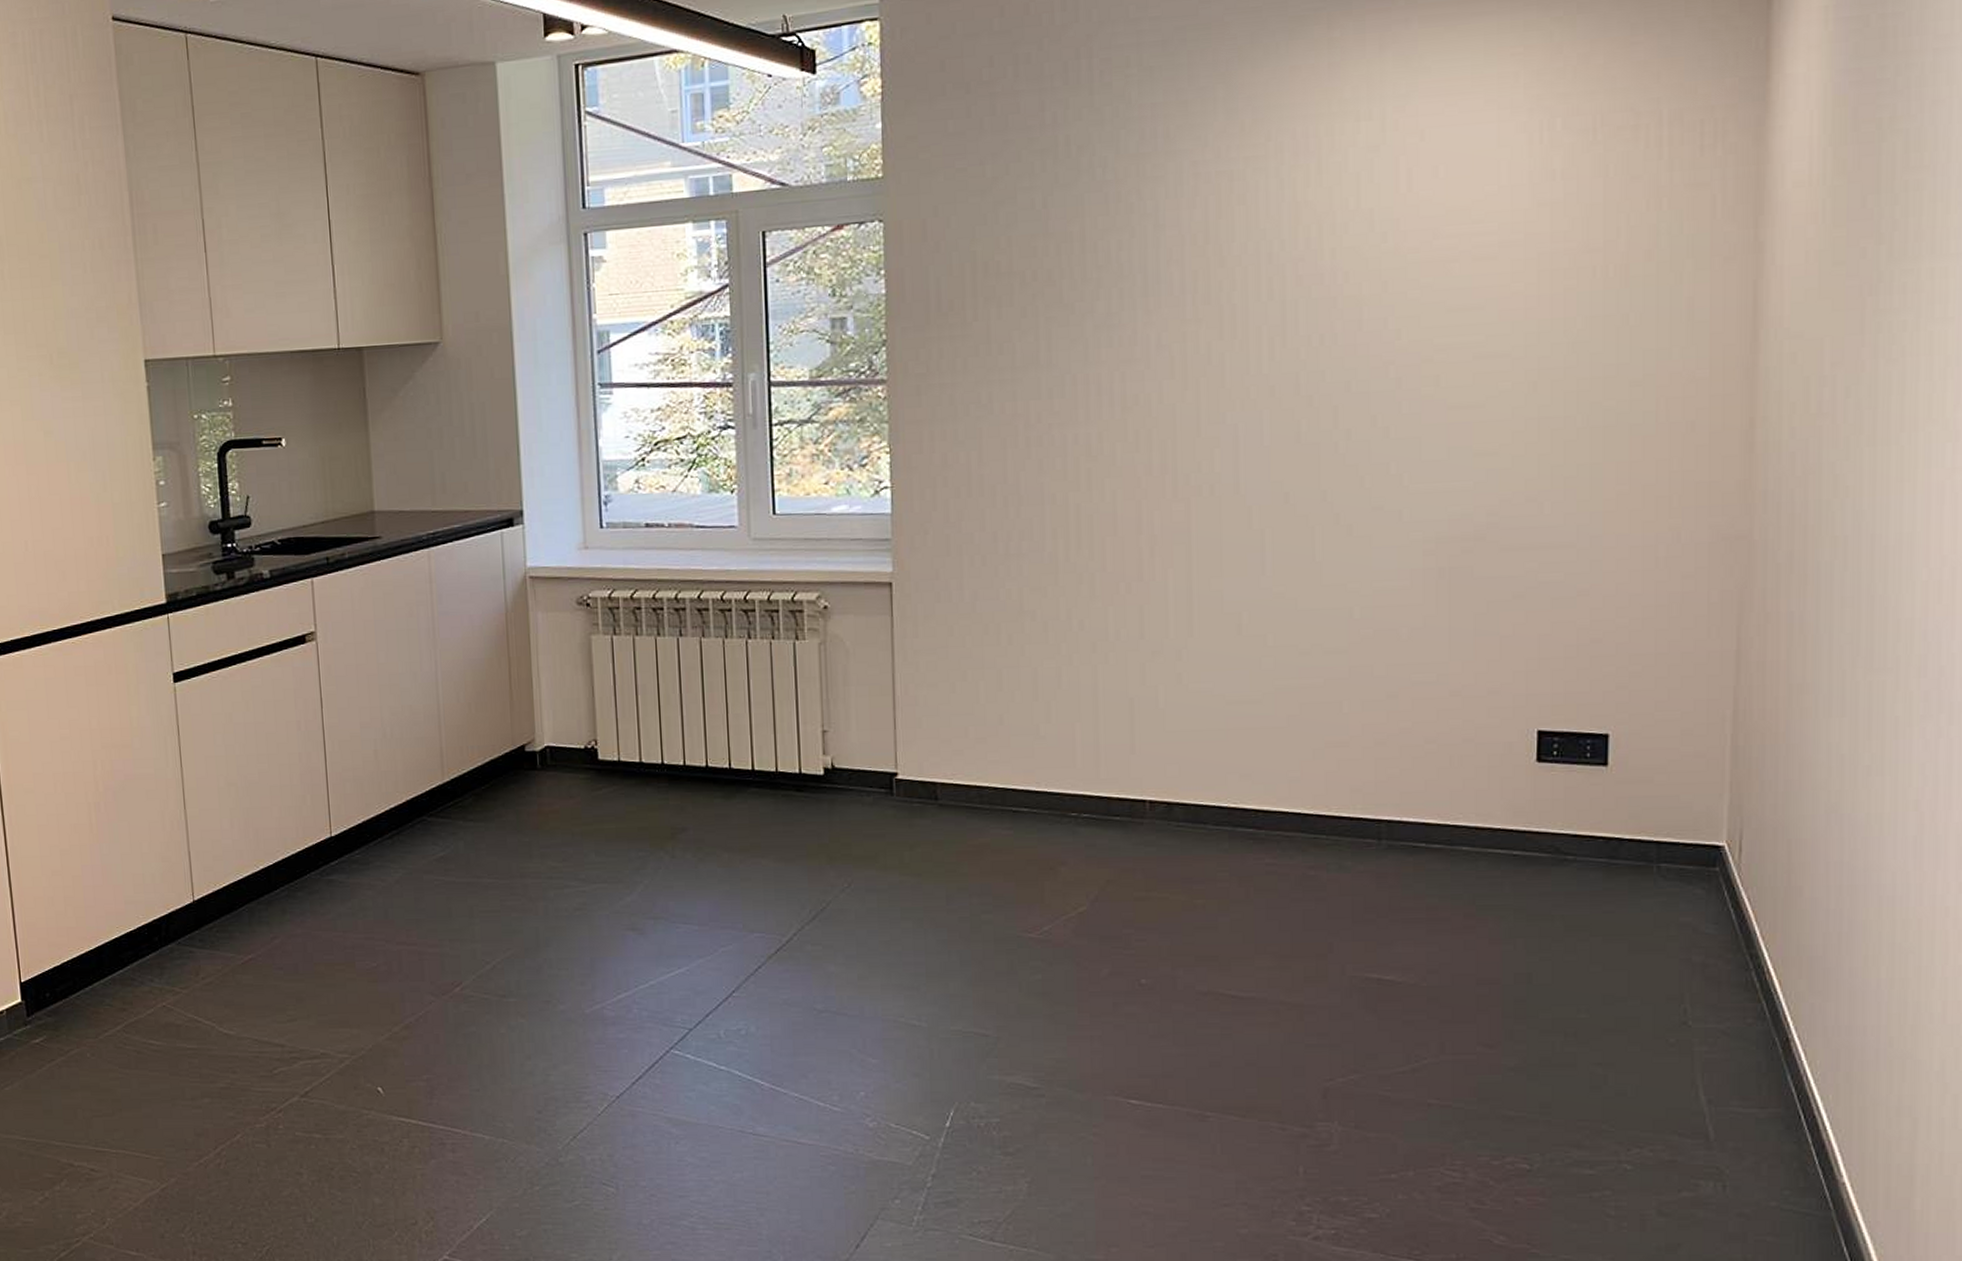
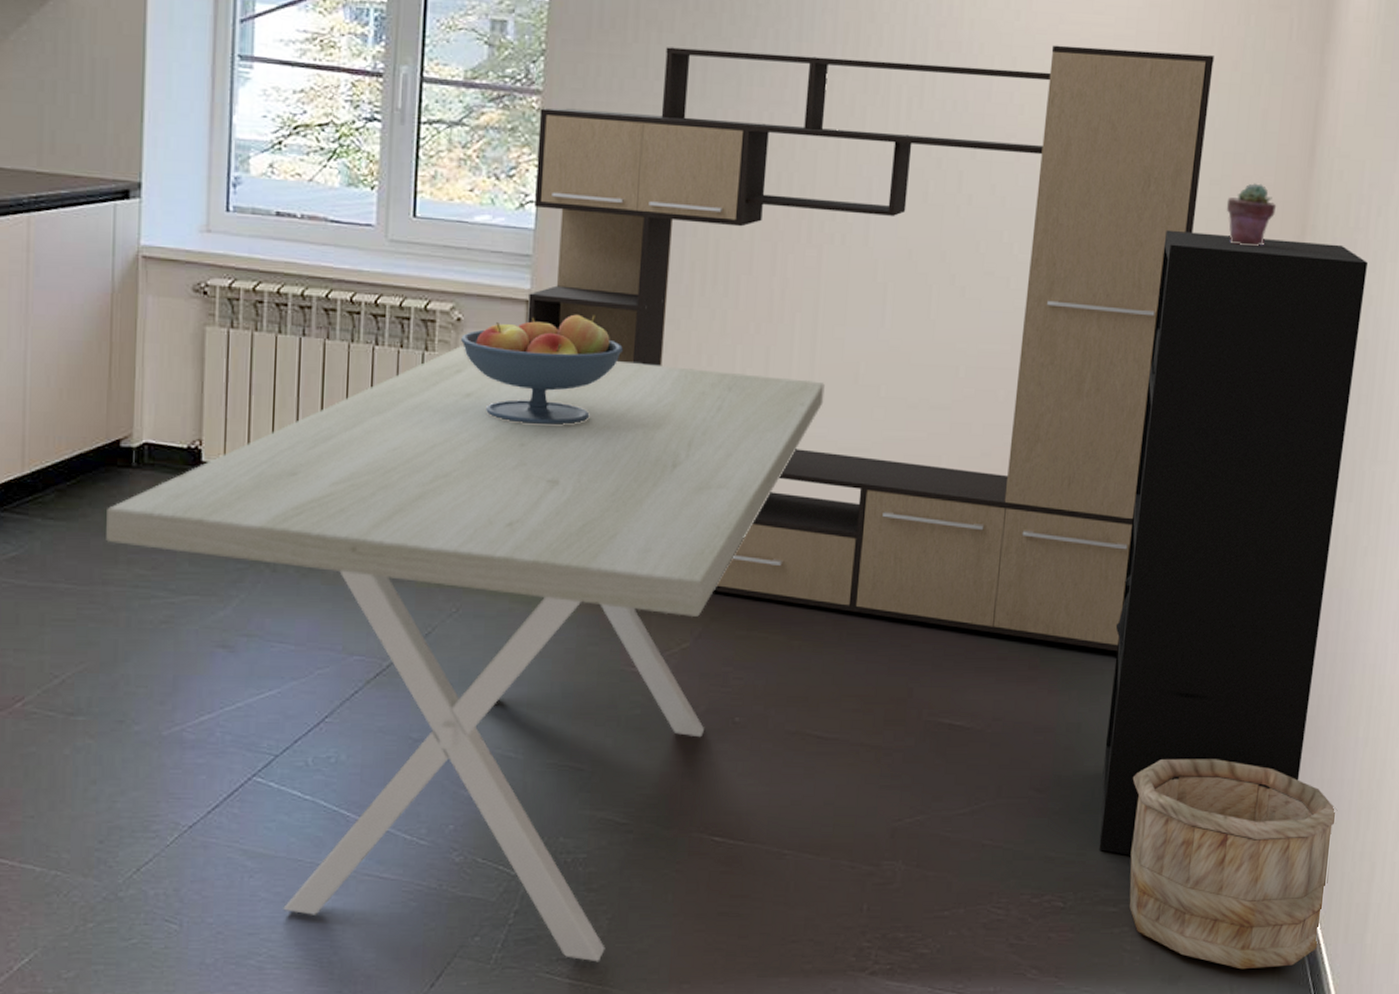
dining table: none [518,632,1206,1225] -> present [106,346,825,962]
fruit bowl: none [829,591,990,702] -> present [461,314,623,425]
media console: none [886,248,1621,896] -> present [527,45,1214,652]
shelving unit: none [1562,434,1838,1114] -> present [1099,229,1368,856]
wooden bucket: none [1599,1007,1862,1238] -> present [1129,758,1338,970]
potted succulent: none [1652,378,1716,448] -> present [1226,183,1277,246]

